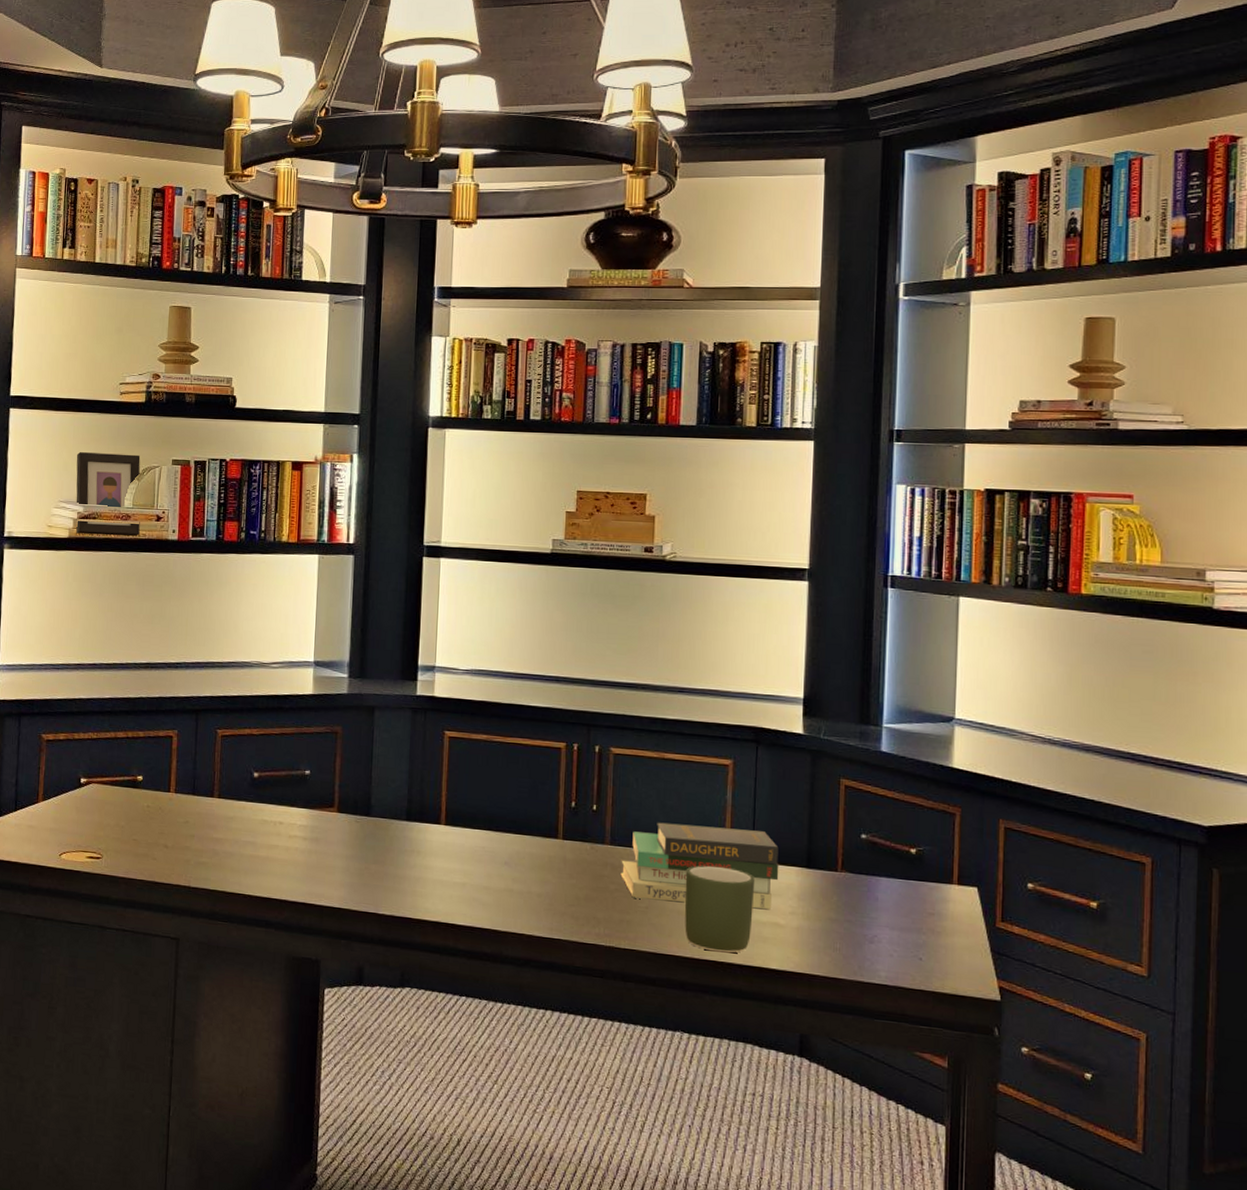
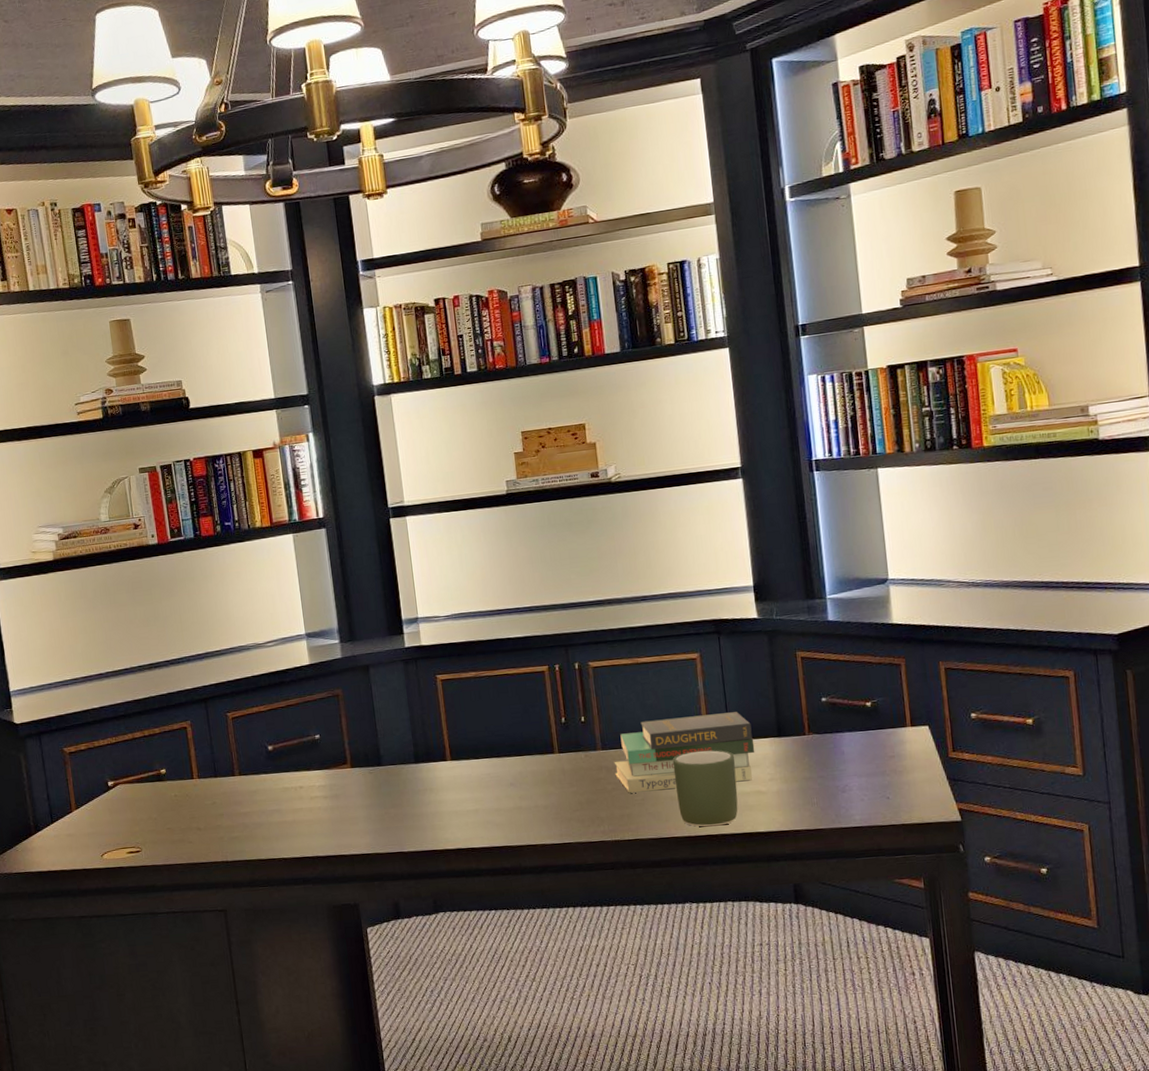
picture frame: present [75,451,141,537] -> none [46,469,121,555]

